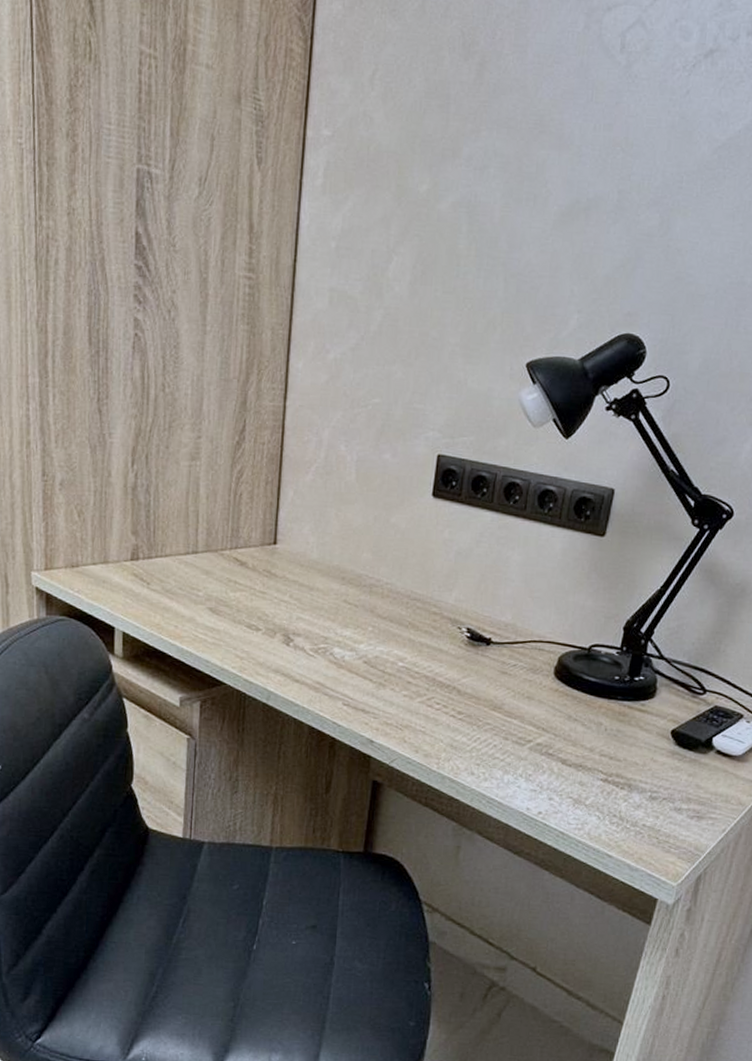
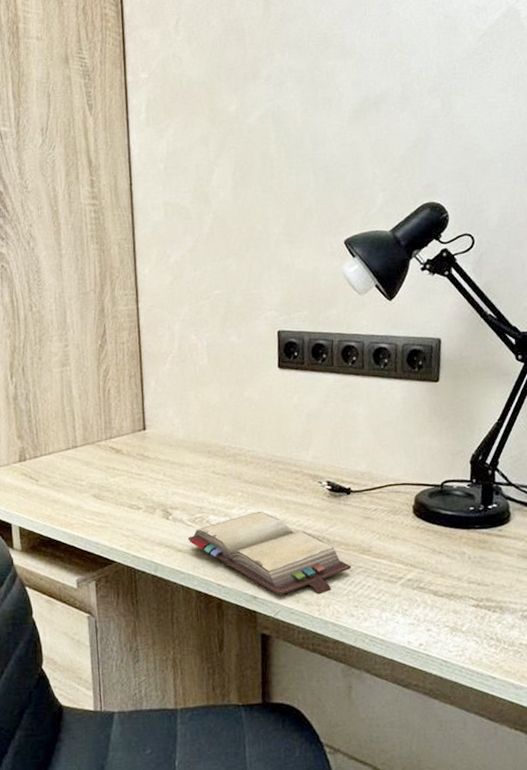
hardback book: none [307,650,480,747] -> present [187,511,352,596]

